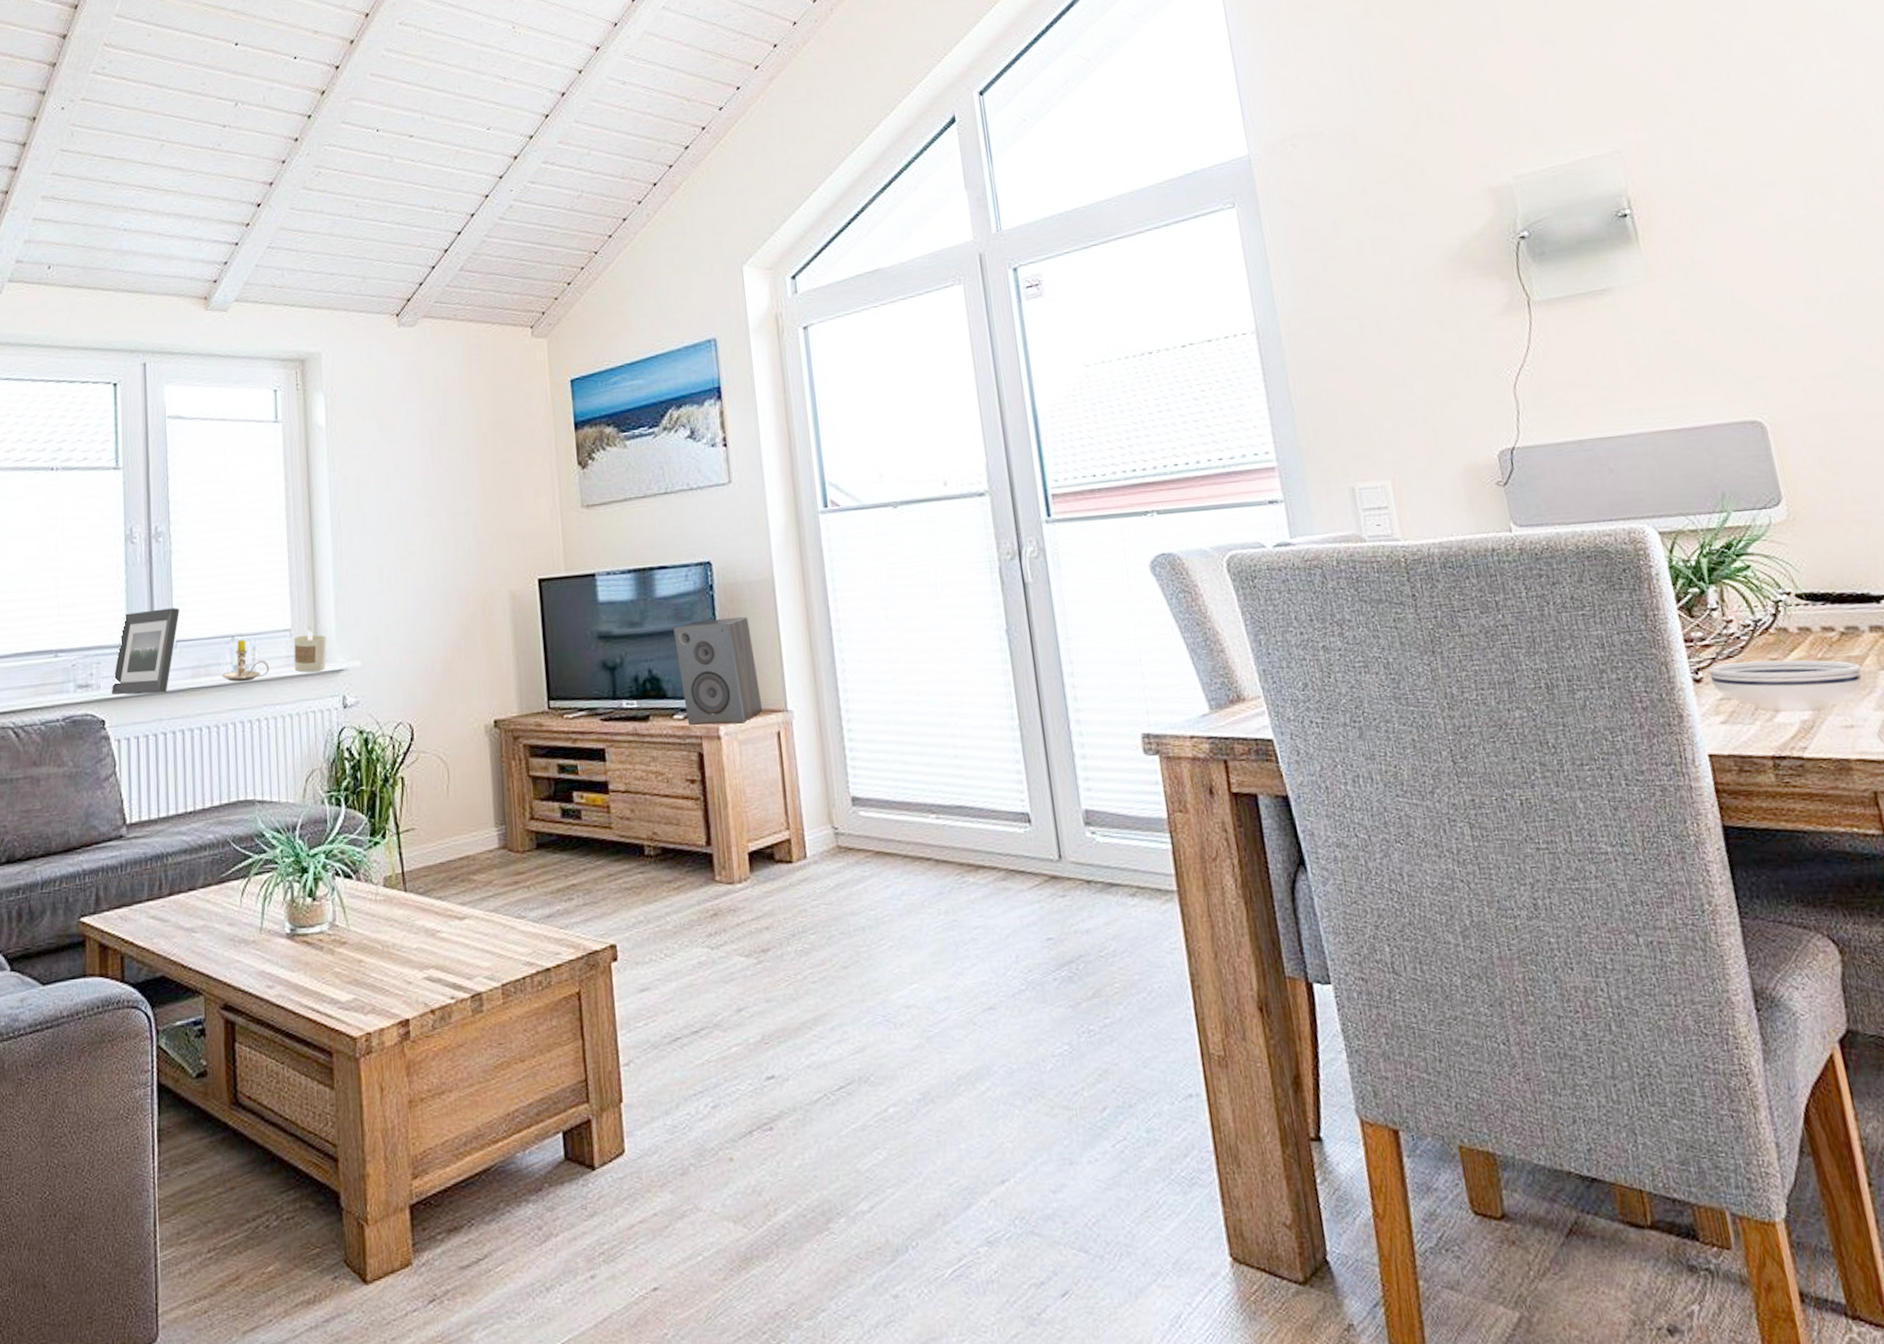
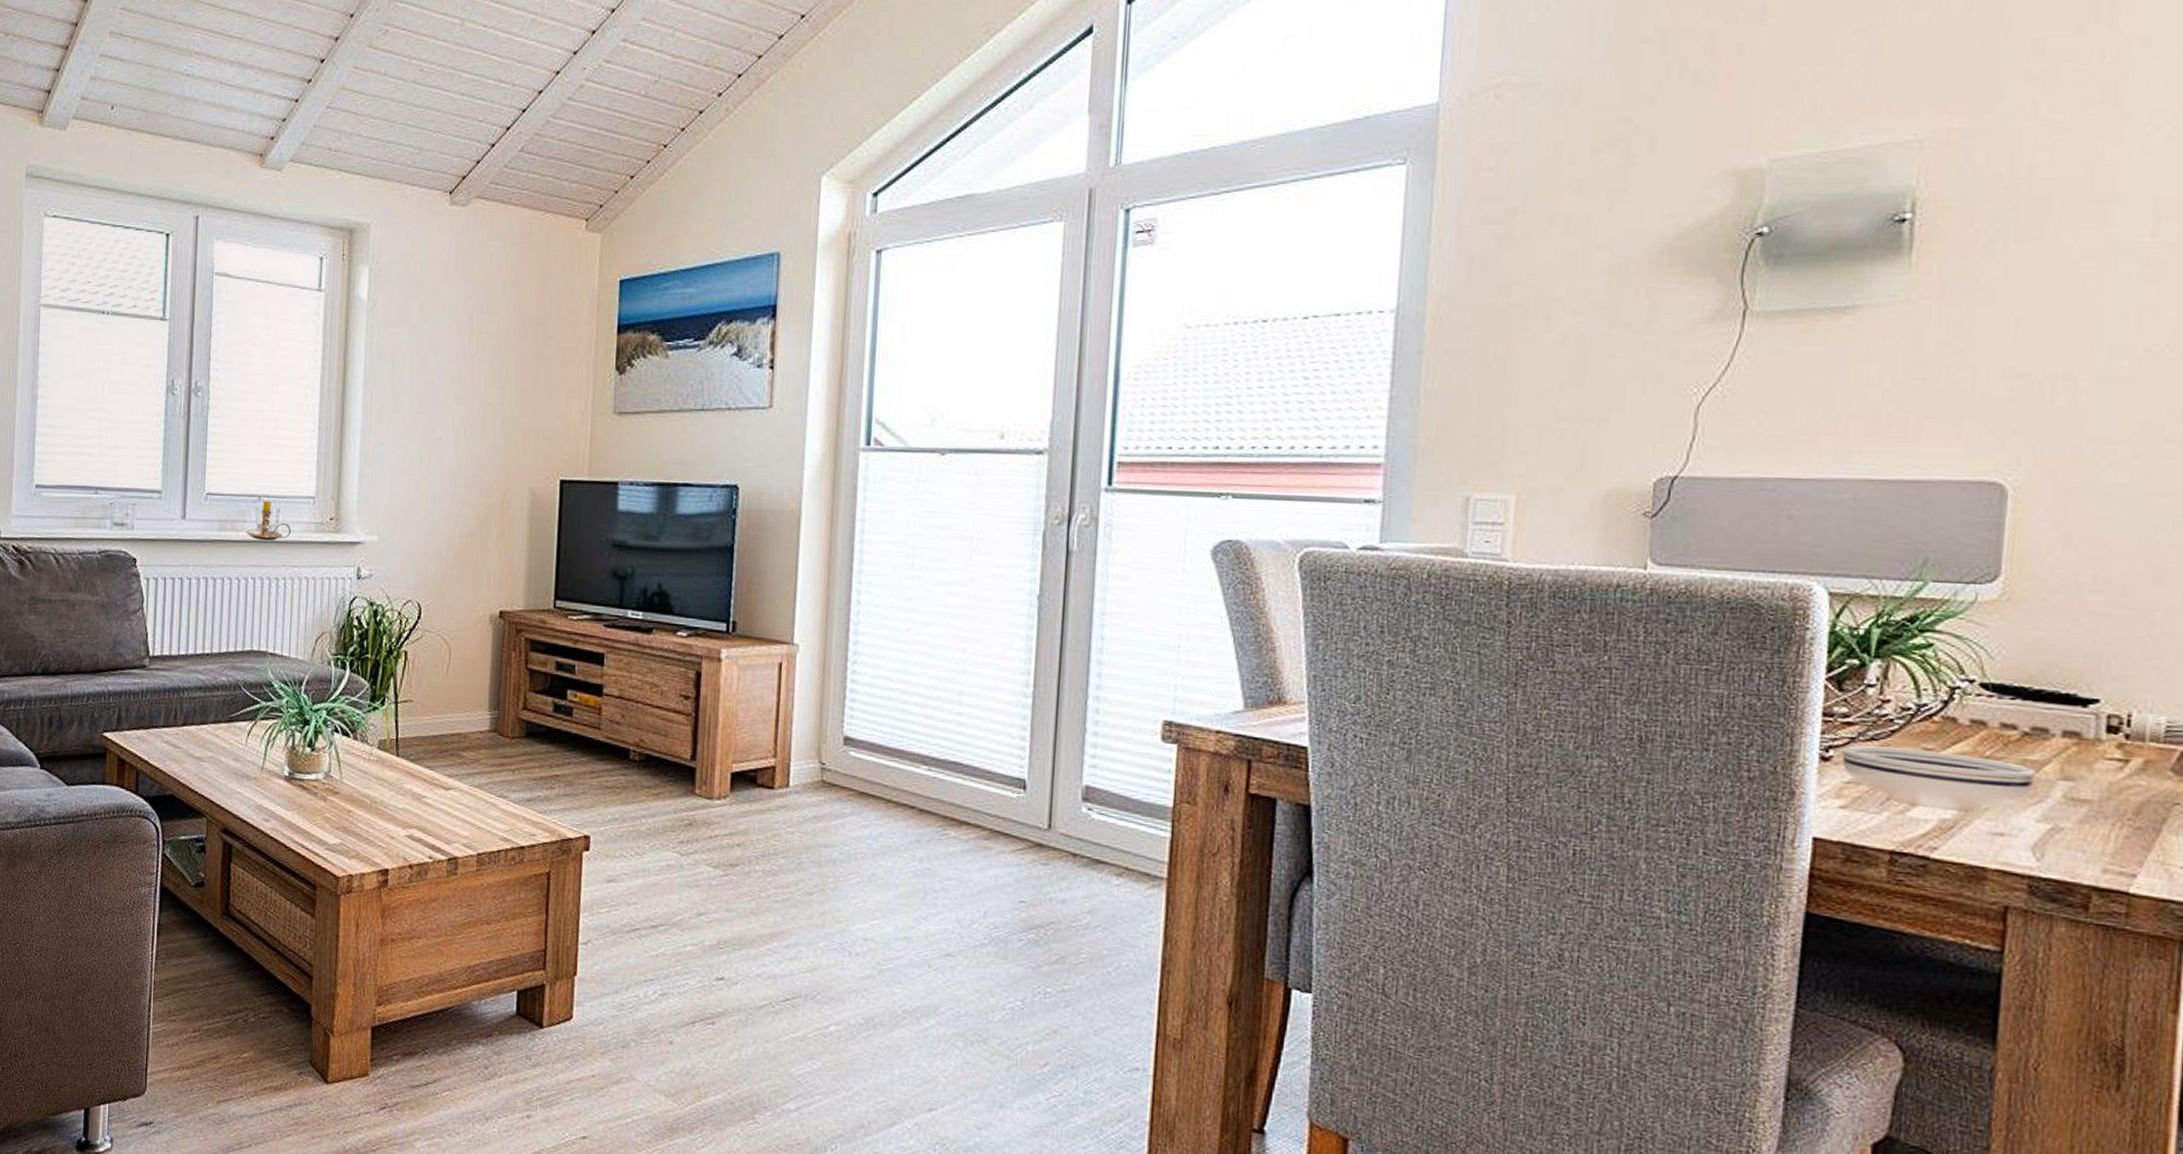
picture frame: present [111,608,179,695] -> none [143,461,212,541]
candle: present [294,630,327,673] -> none [314,501,348,541]
speaker: present [673,616,763,726] -> none [689,542,769,650]

